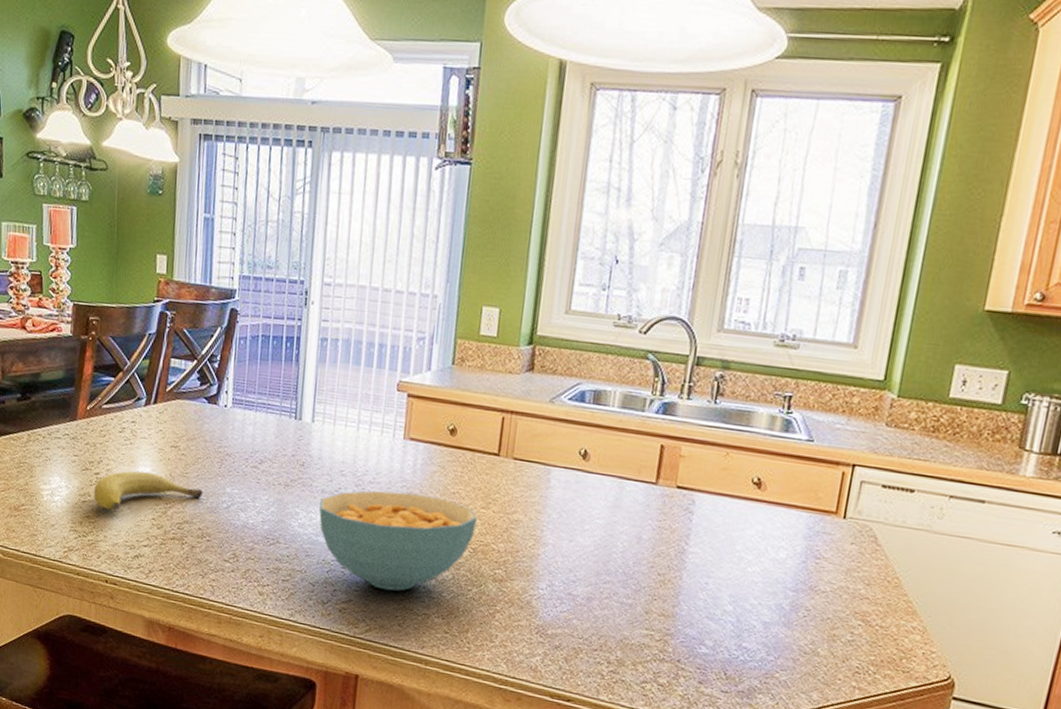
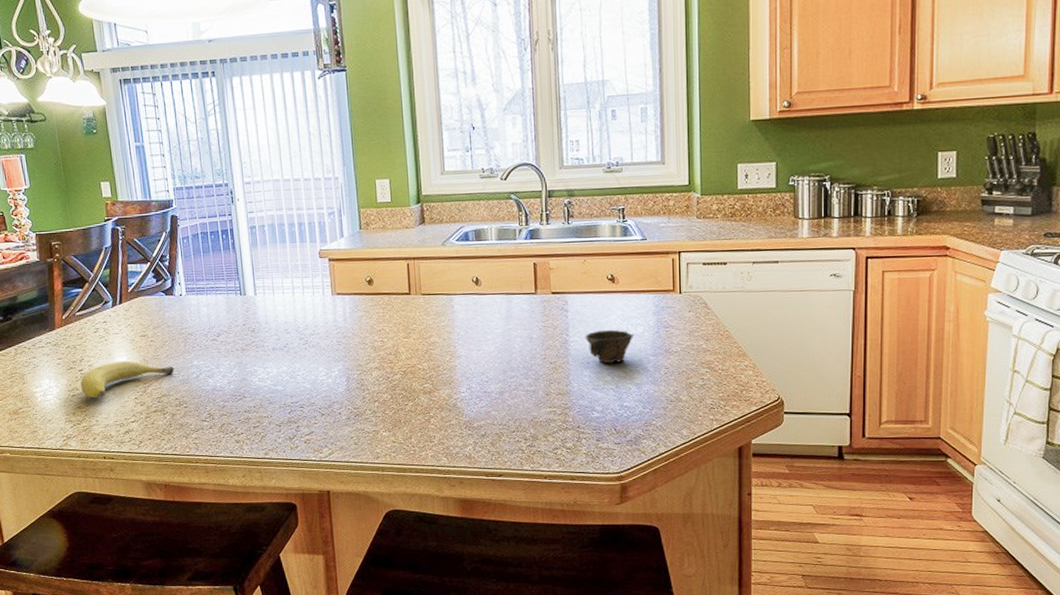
cereal bowl: present [319,490,478,591] -> none [273,336,403,418]
cup: none [708,545,773,591] -> present [585,329,634,364]

